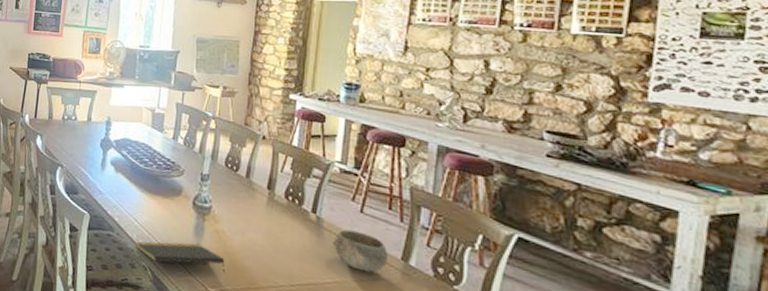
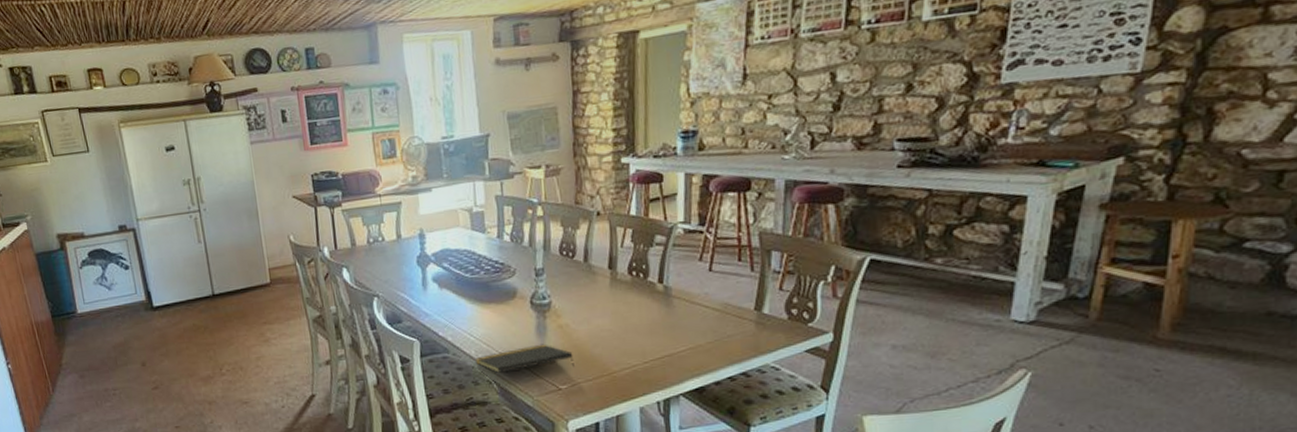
bowl: present [333,229,387,272] -> none [683,291,740,331]

